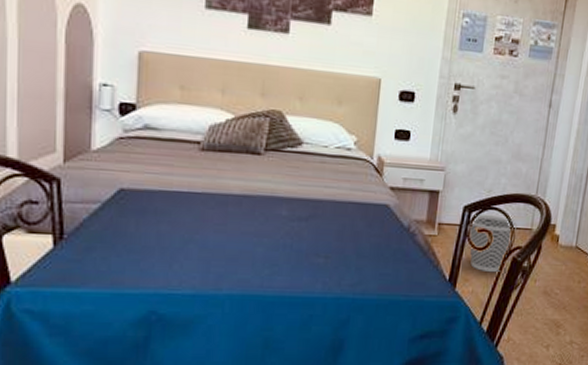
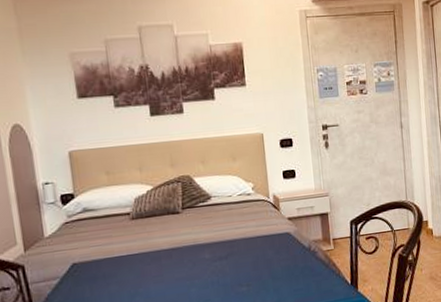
wastebasket: present [469,215,518,273] -> none [358,223,397,271]

